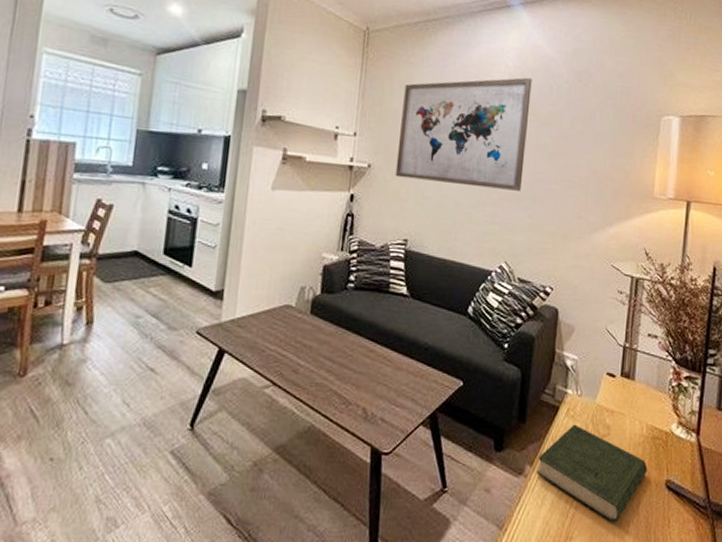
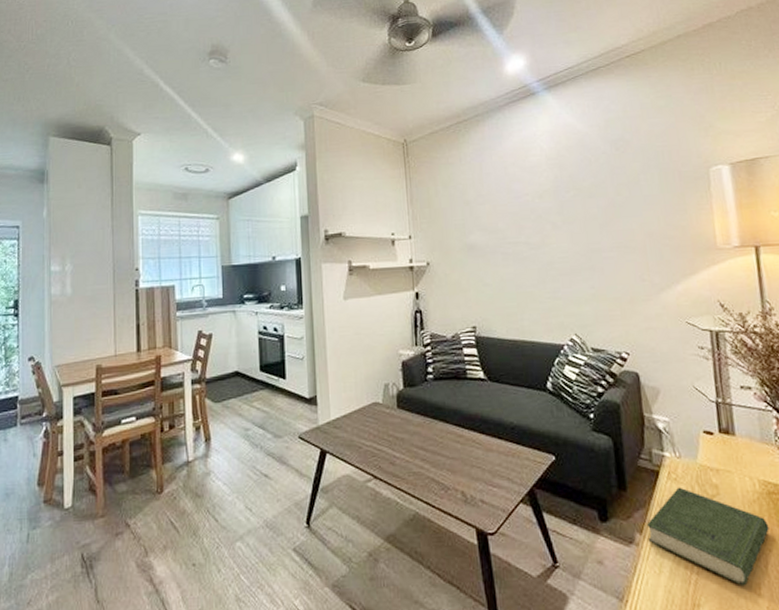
wall art: present [395,77,532,191] -> none [448,155,578,270]

